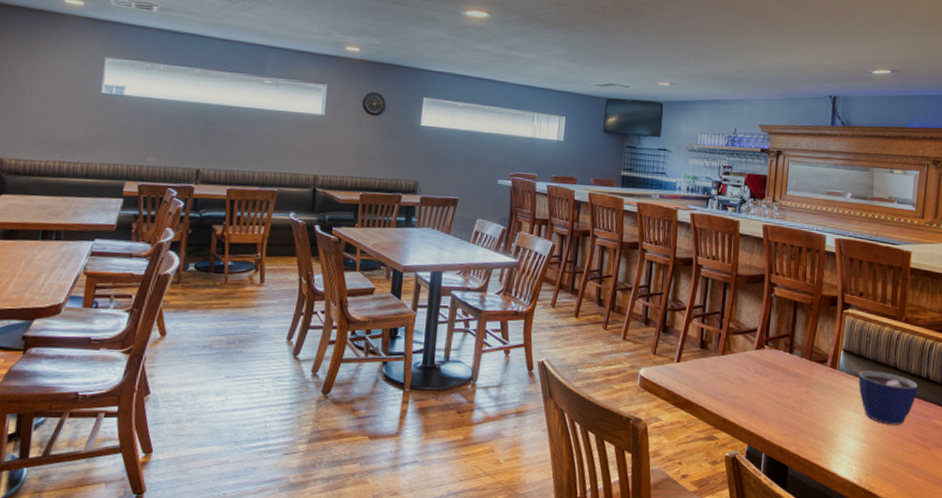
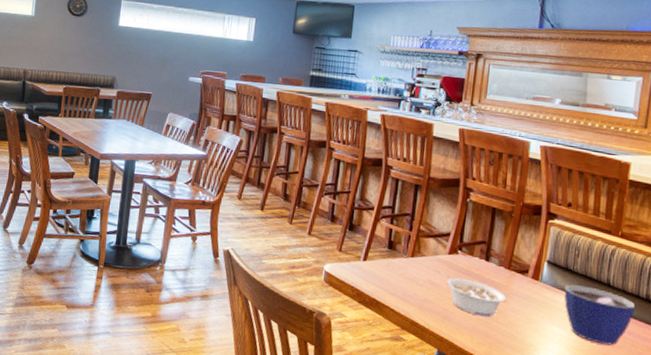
legume: none [755,372,809,409] -> present [447,278,507,317]

